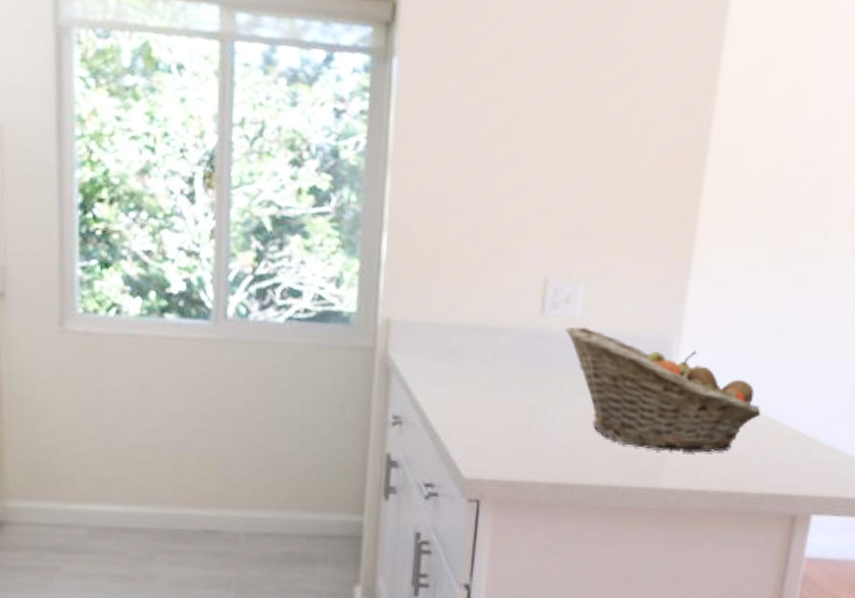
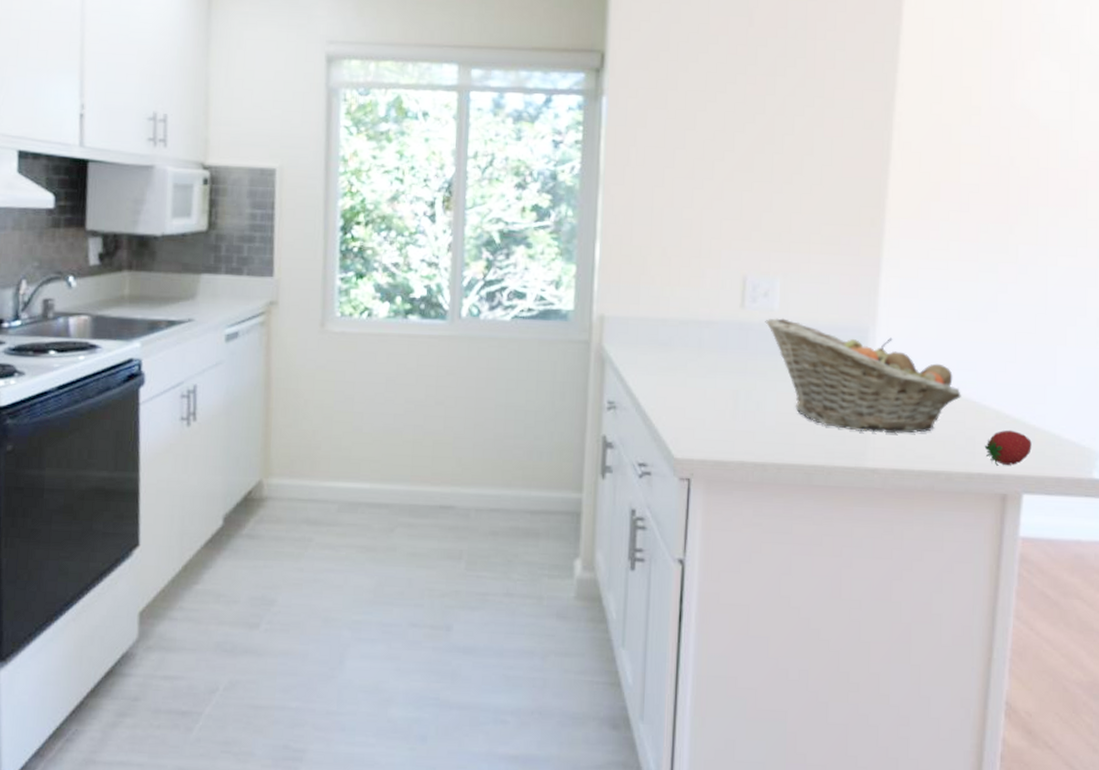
fruit: none [779,449,825,486] -> present [984,430,1032,465]

